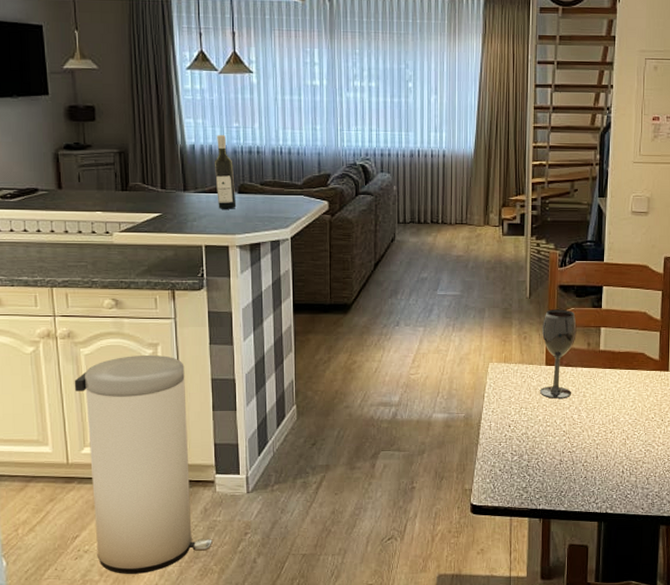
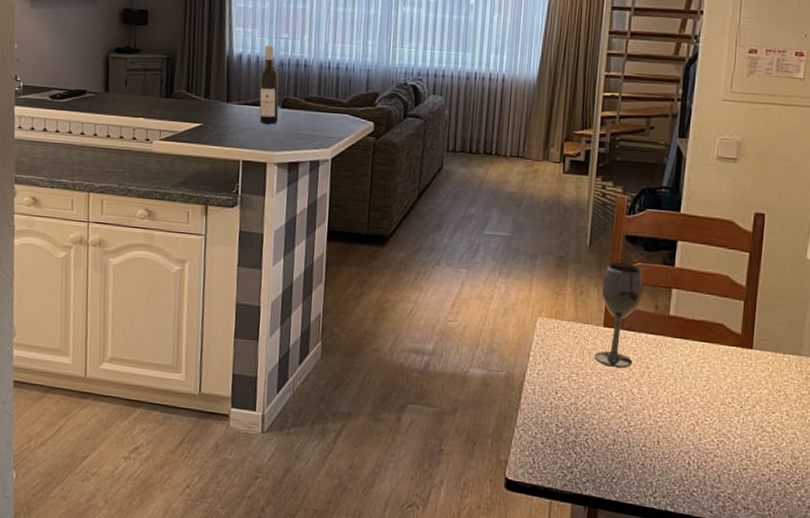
pedal bin: present [74,355,213,574] -> none [99,270,221,506]

